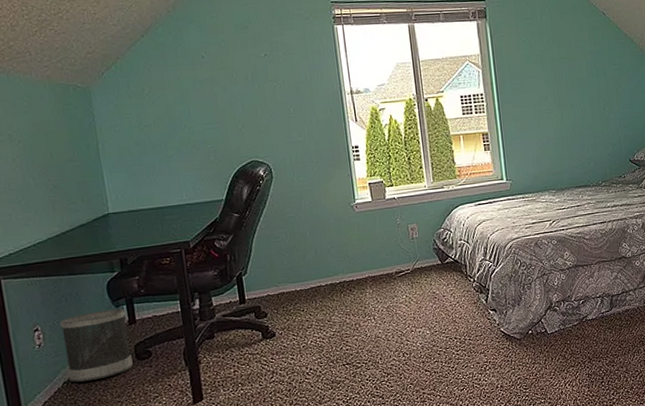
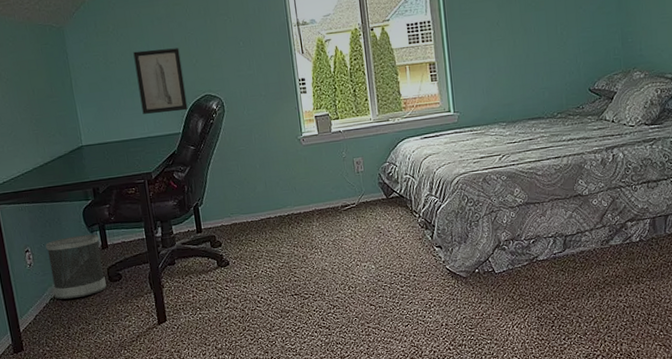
wall art: none [171,112,232,180] -> present [133,48,188,114]

